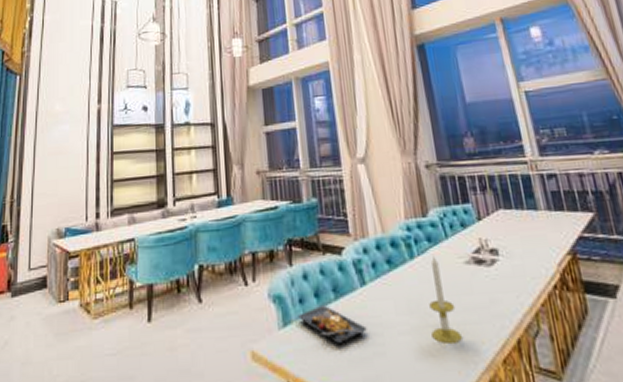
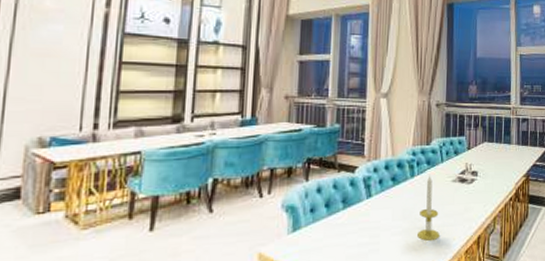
plate: present [298,304,367,345] -> none [307,213,366,245]

